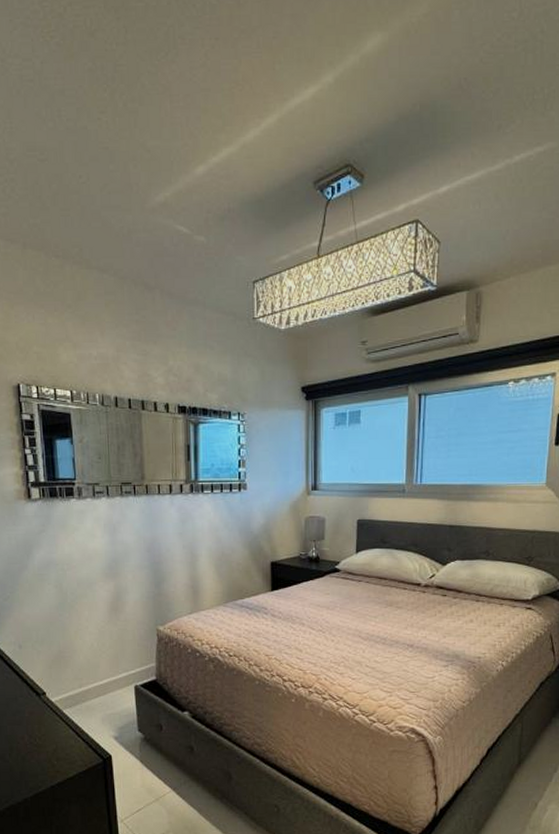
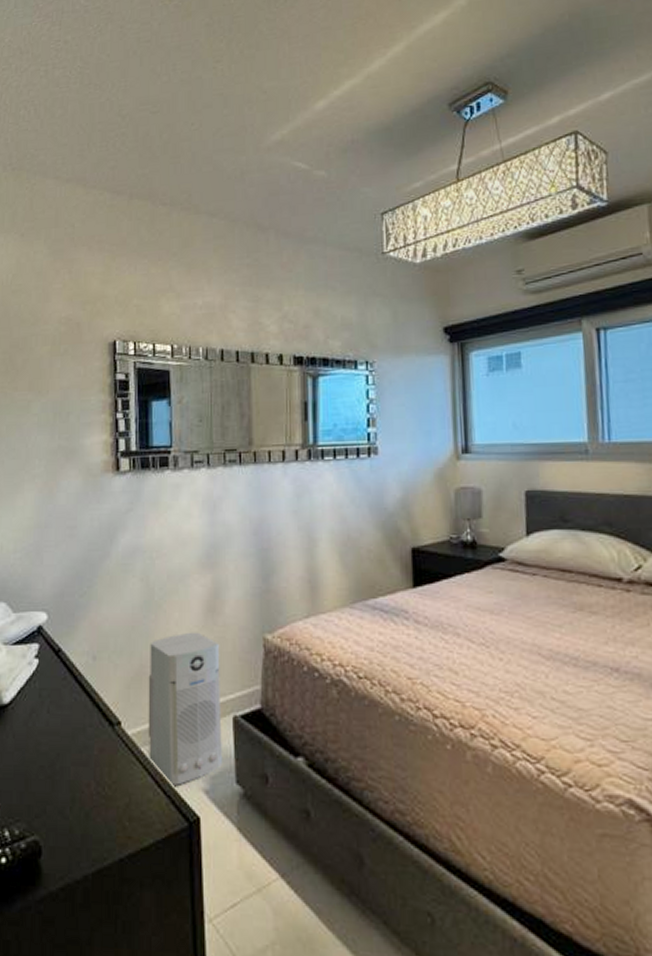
air purifier: none [66,625,127,735] -> present [148,632,222,785]

